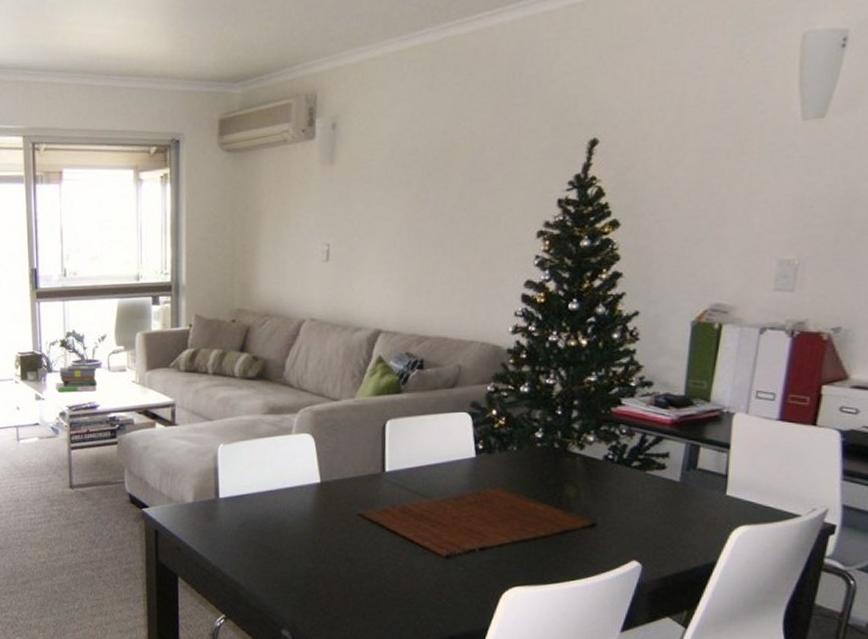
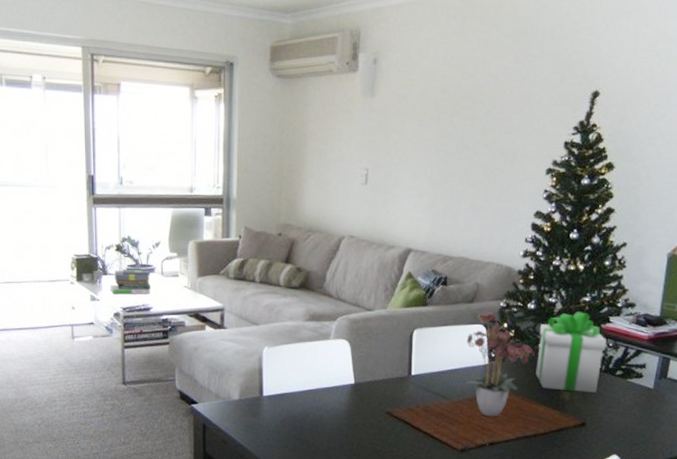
flower arrangement: none [448,397,531,518] -> present [465,311,535,417]
gift box: none [533,393,619,489] -> present [536,311,607,394]

